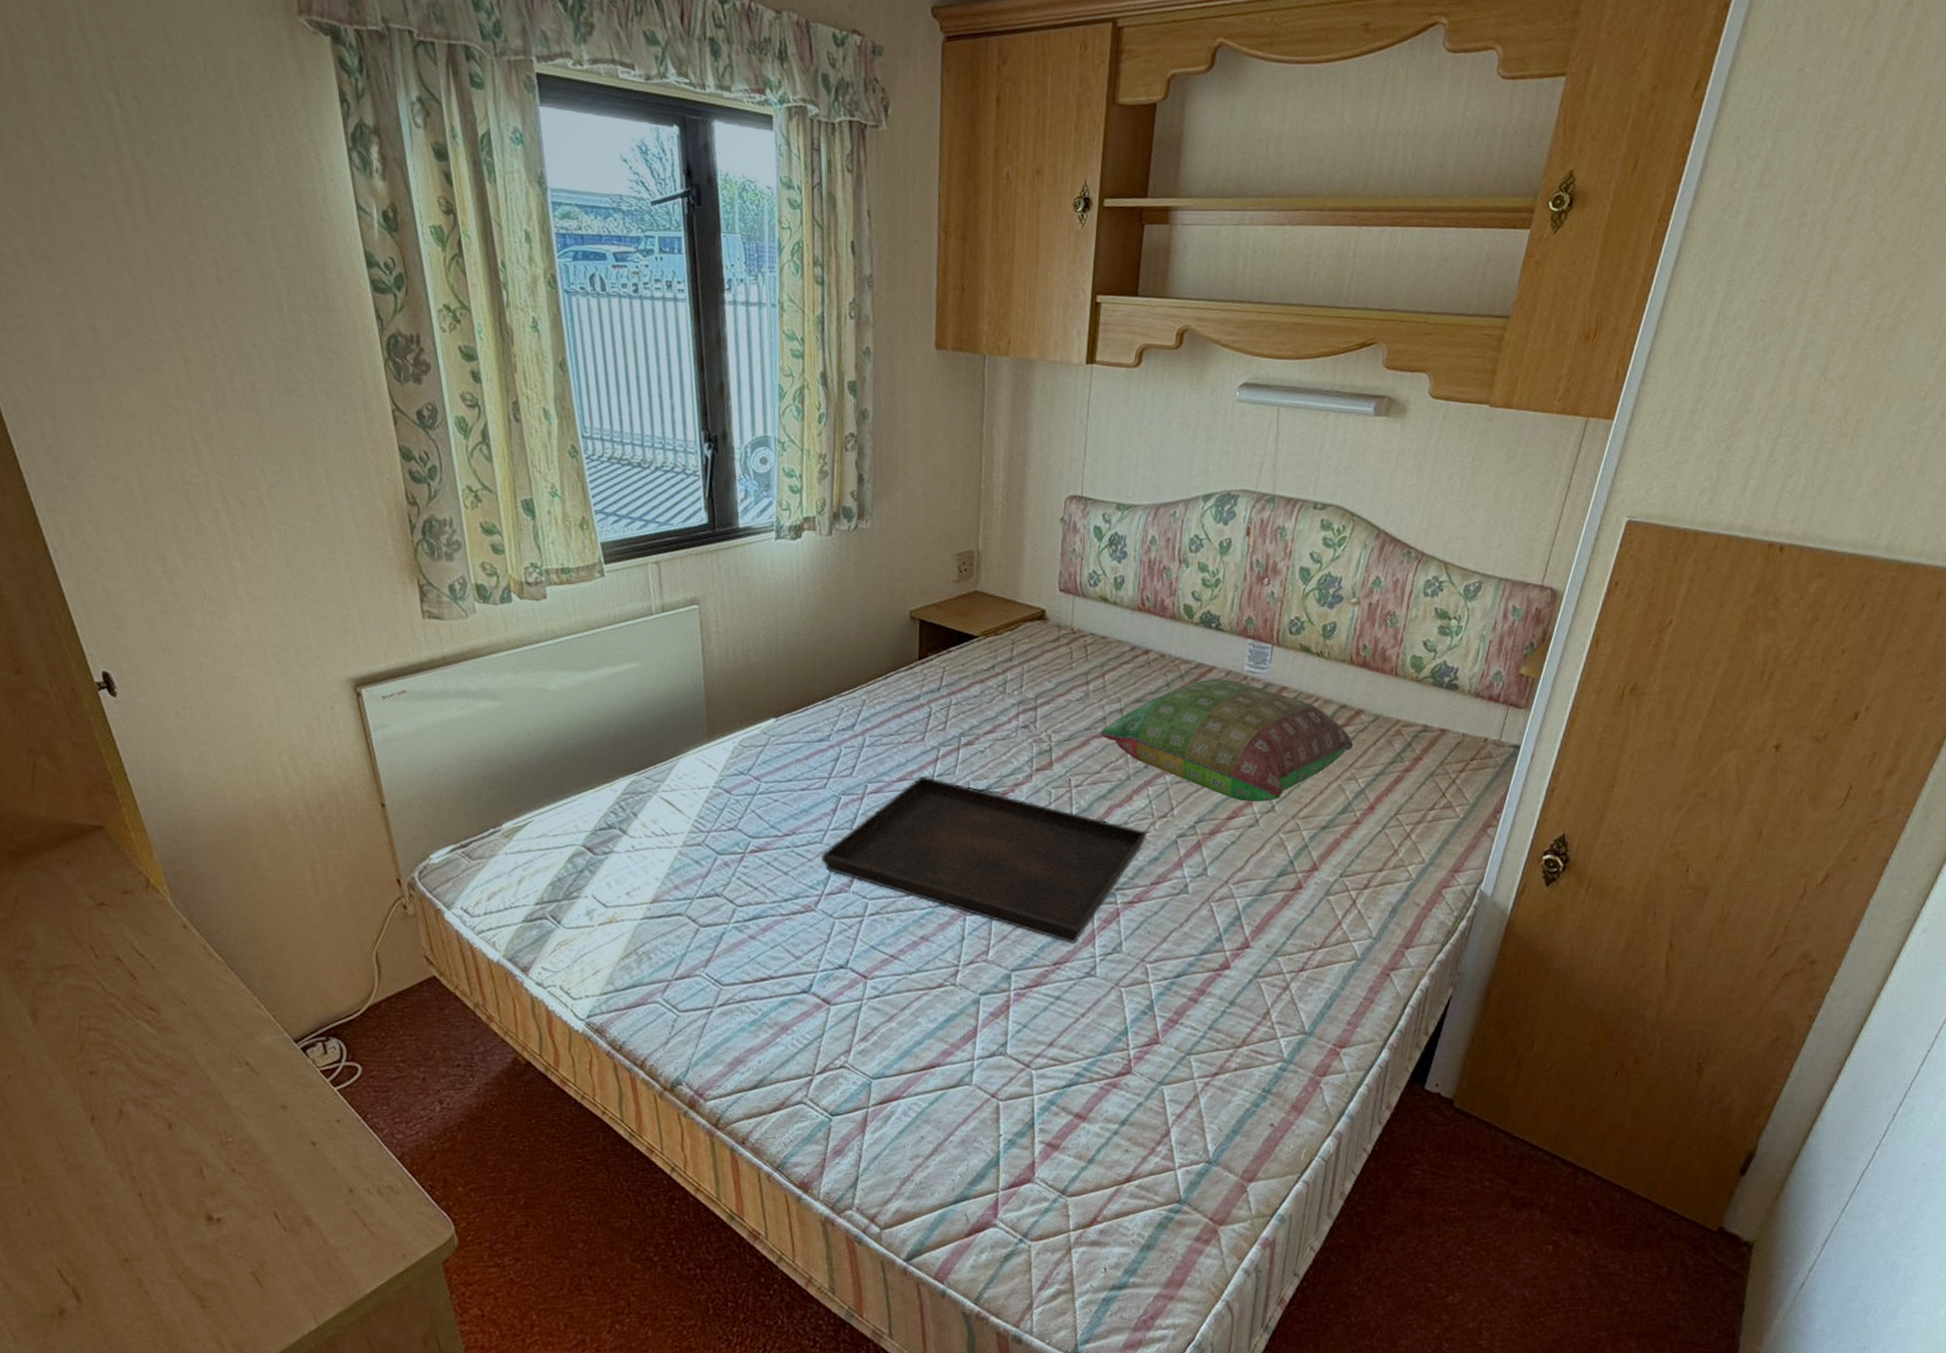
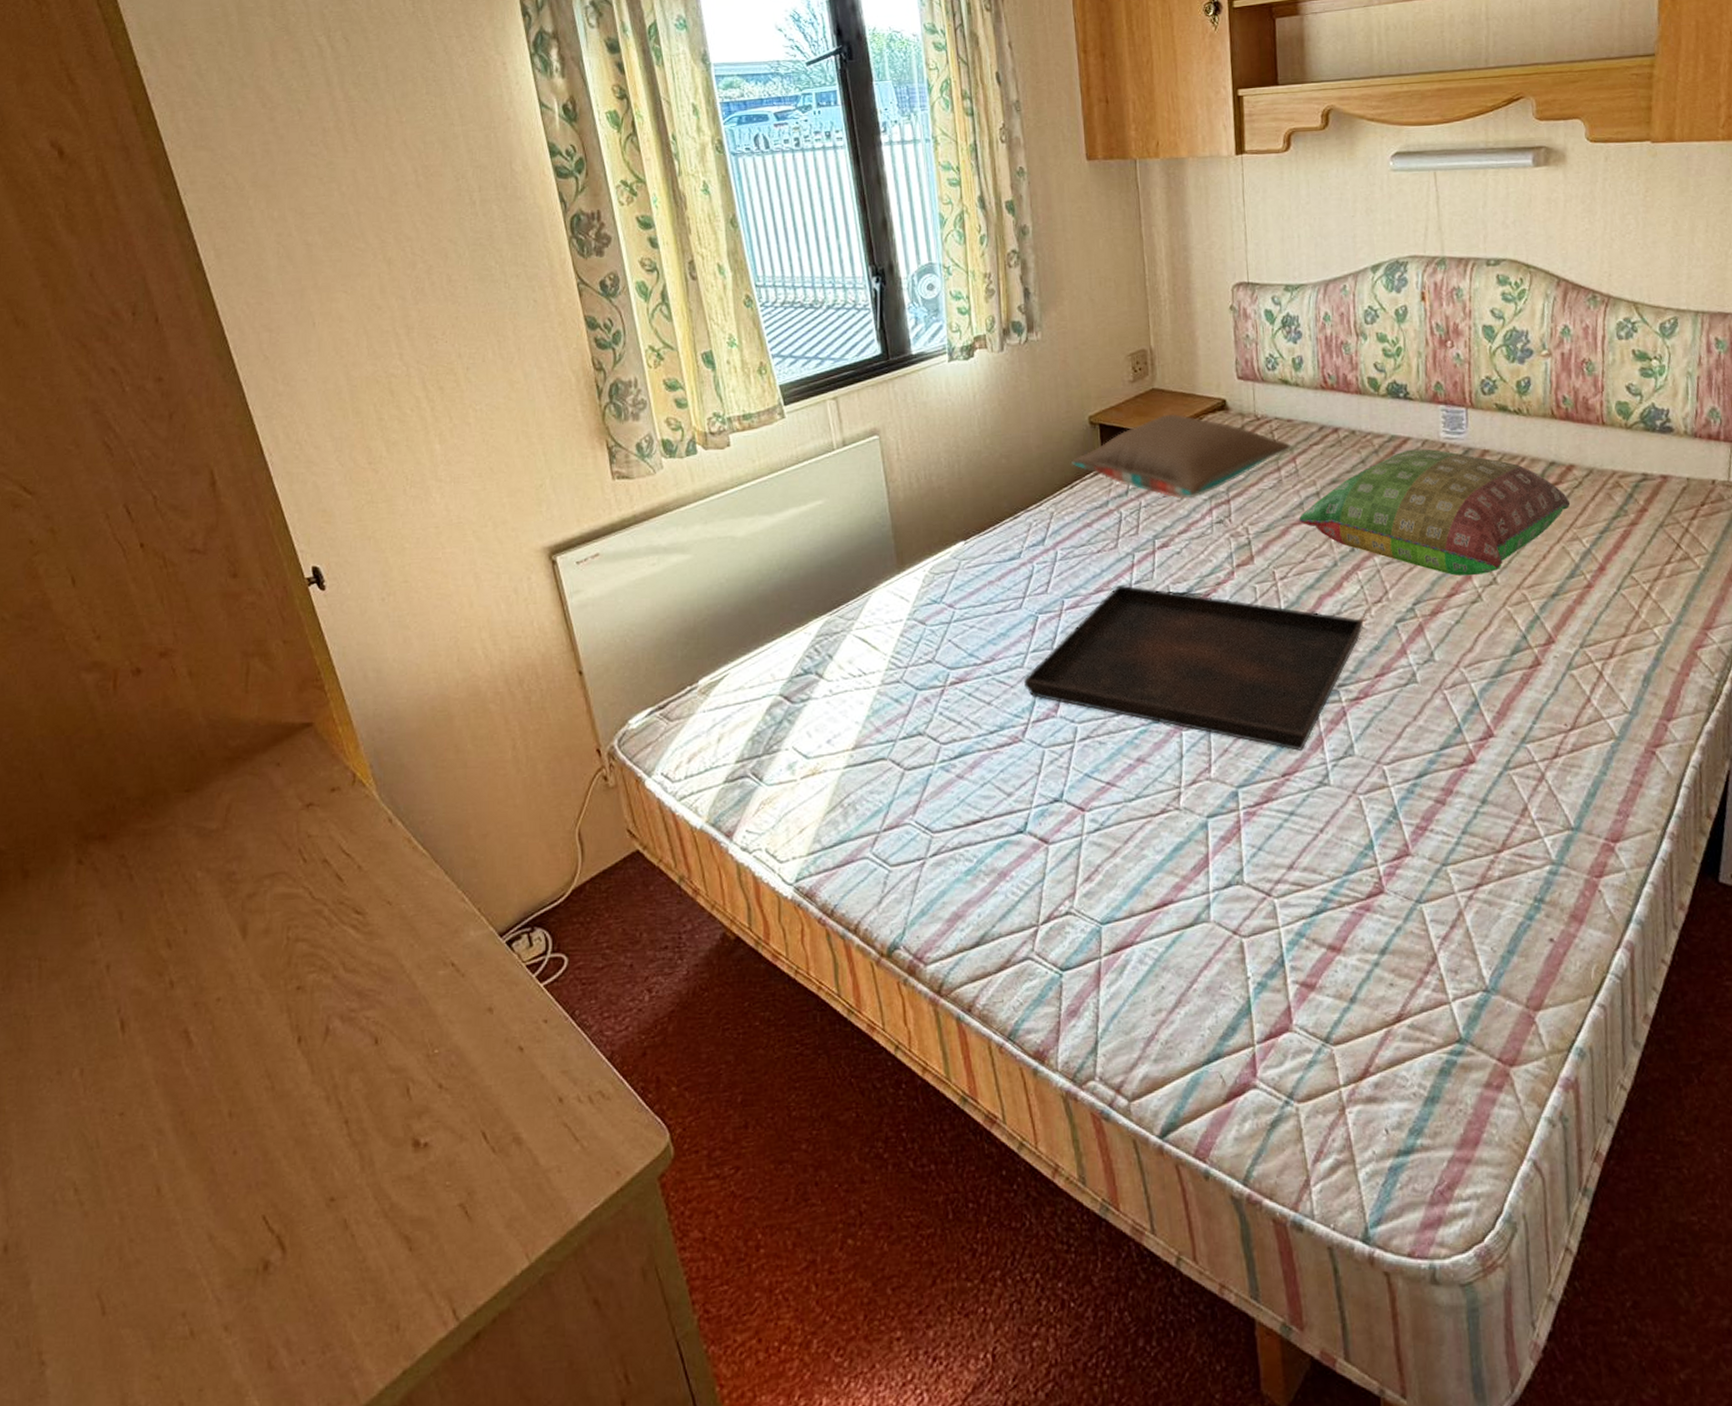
pillow: none [888,618,1103,702] -> present [1071,413,1292,499]

